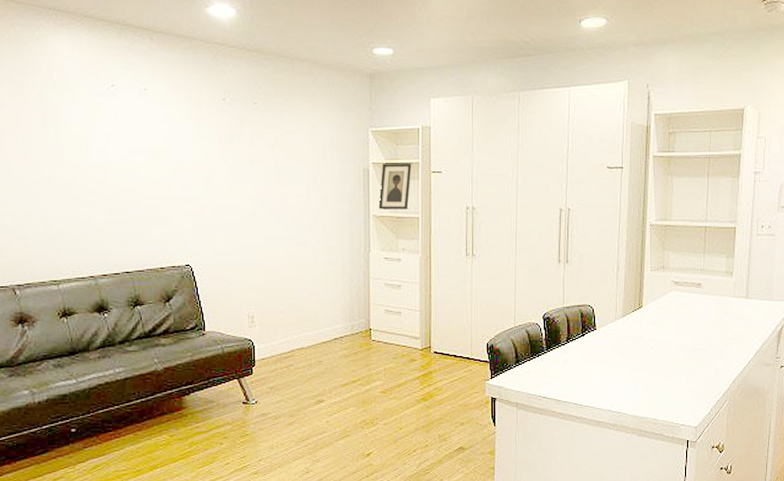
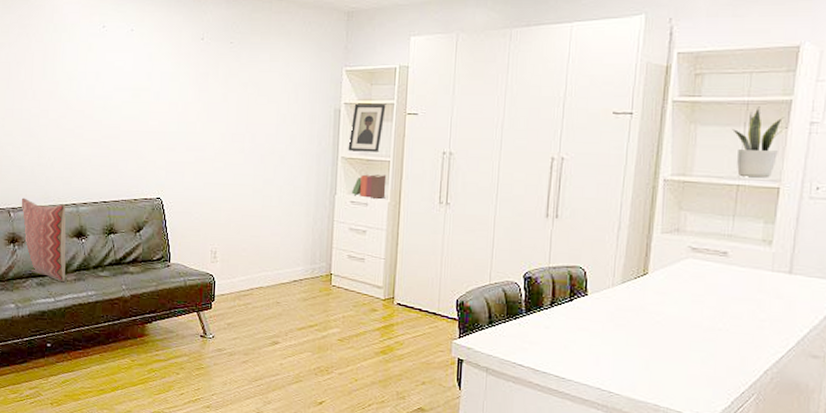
pillow: none [28,273,88,362] -> present [21,198,66,283]
books: none [385,231,417,255] -> present [352,174,387,200]
potted plant: none [699,160,739,220] -> present [732,106,787,178]

